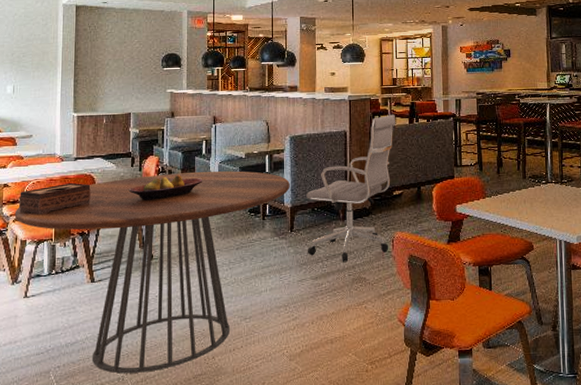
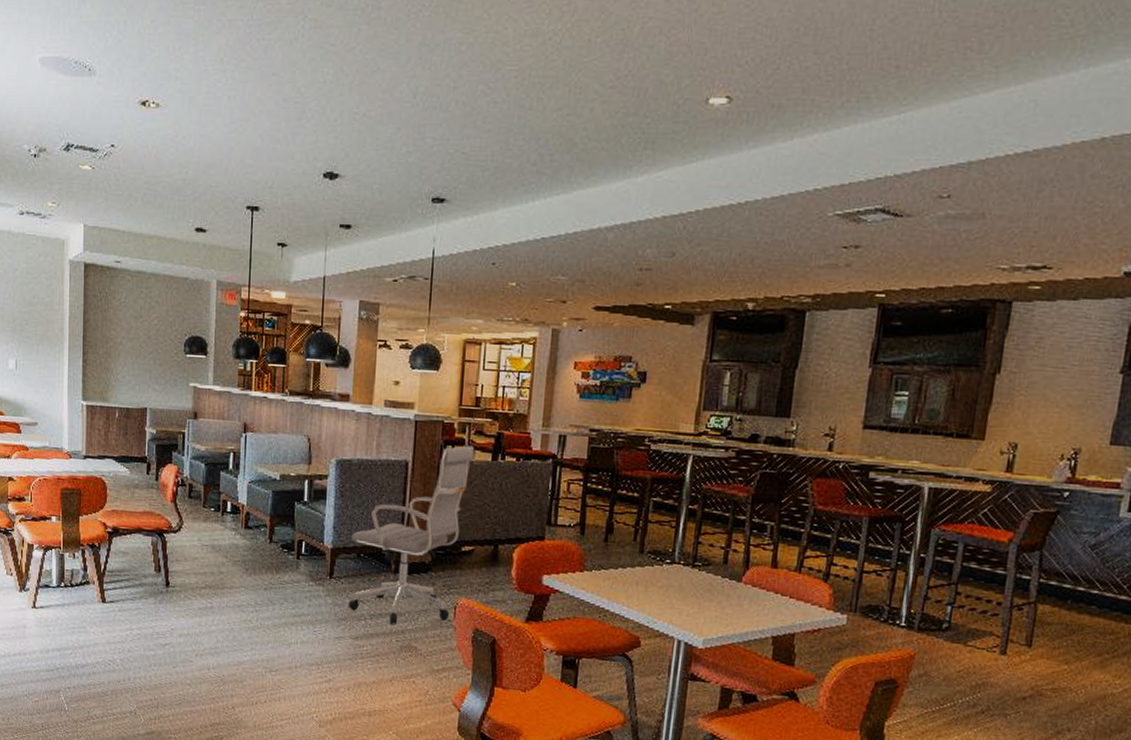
dining table: present [14,171,290,374] -> none [20,487,333,711]
tissue box: present [18,182,91,216] -> none [24,484,102,518]
fruit bowl: present [128,174,203,200] -> none [143,490,229,518]

